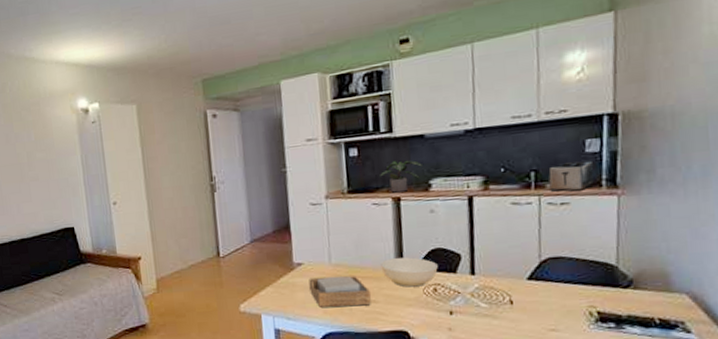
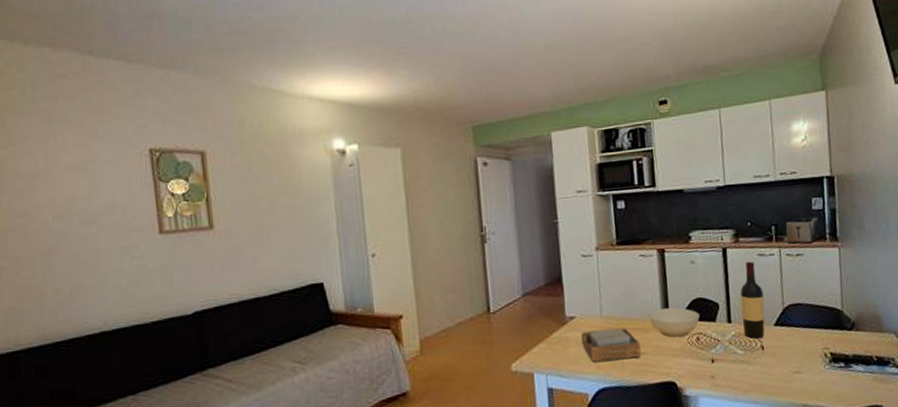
potted plant: present [380,160,424,194] -> none [645,214,684,246]
wine bottle: none [487,210,517,292] -> present [740,261,765,339]

